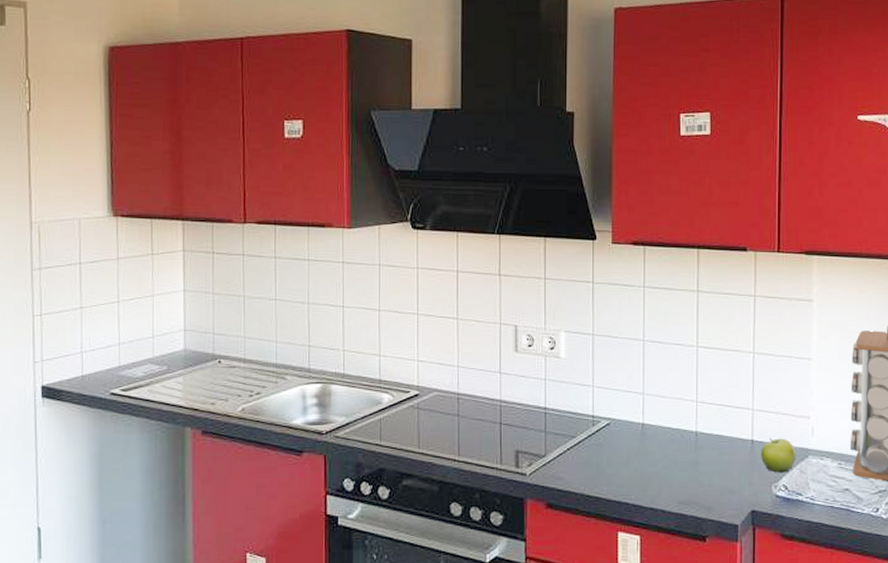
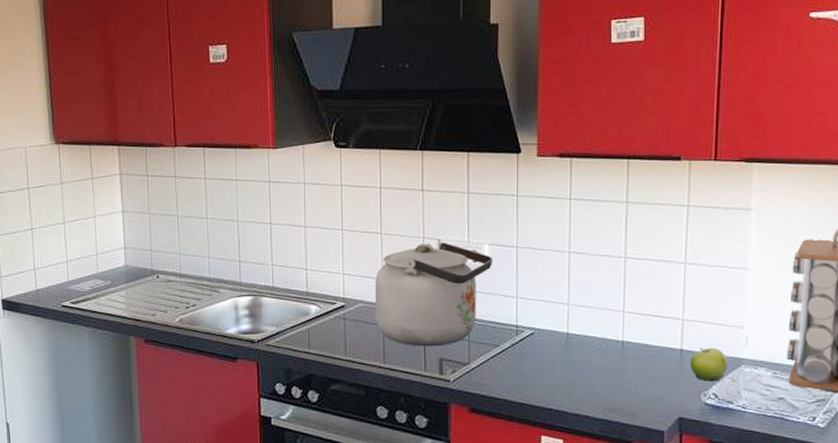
kettle: none [450,328,570,438] -> present [375,242,493,347]

